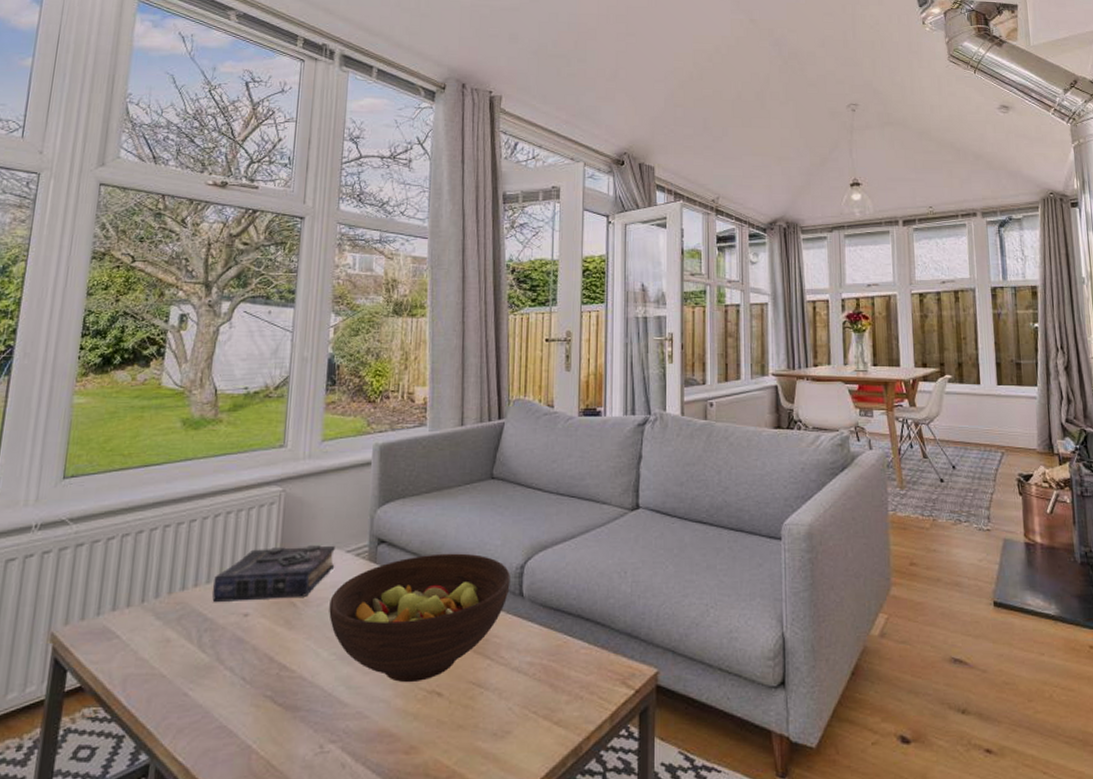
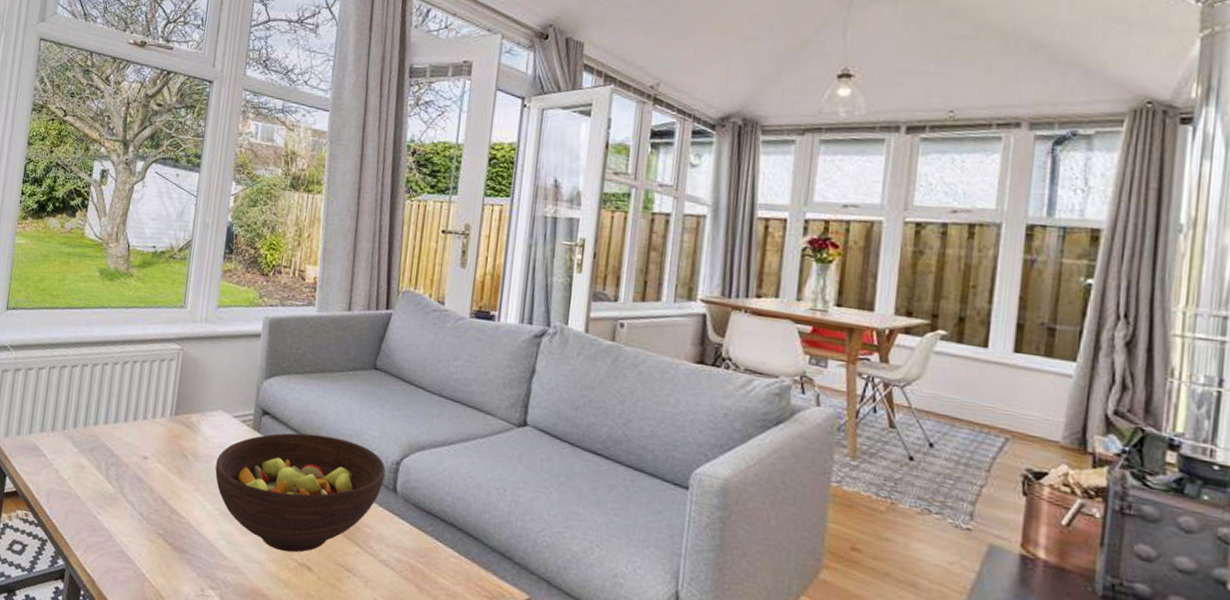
book: present [212,545,335,602] -> none [118,399,224,452]

